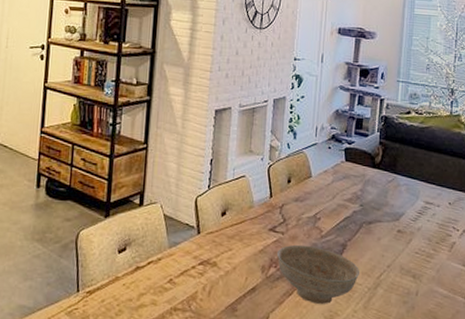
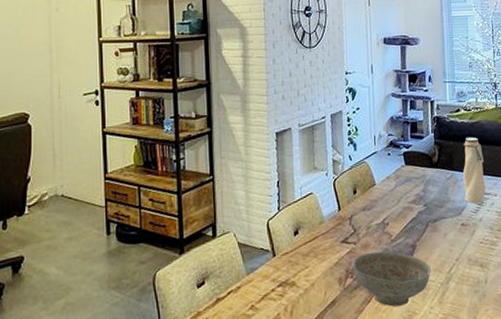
water bottle: none [405,142,430,212] -> present [462,137,486,204]

